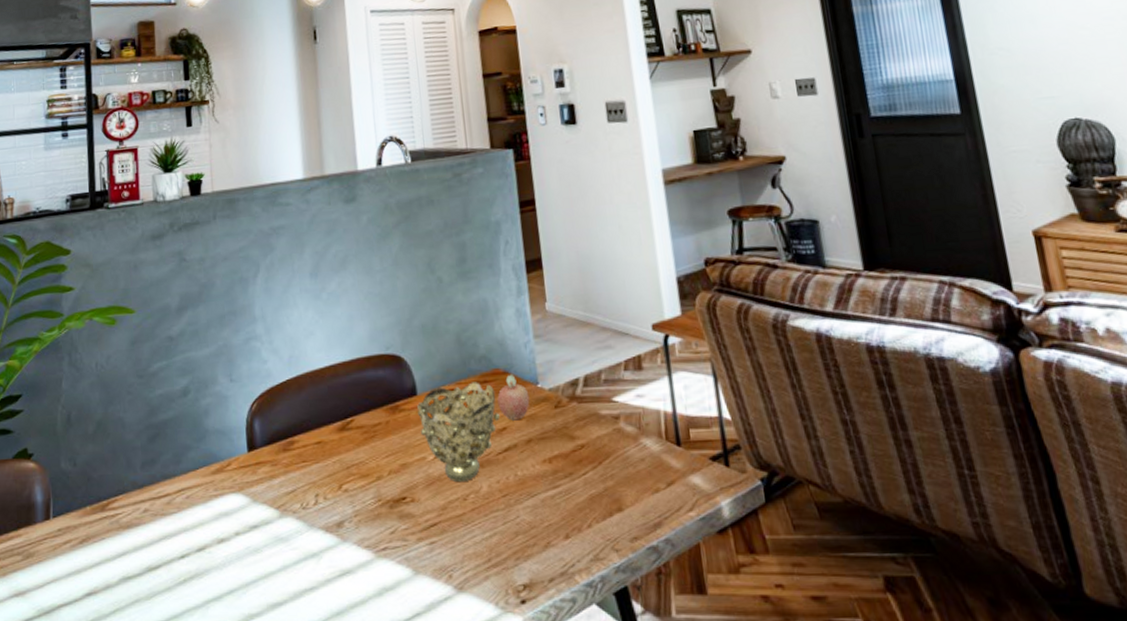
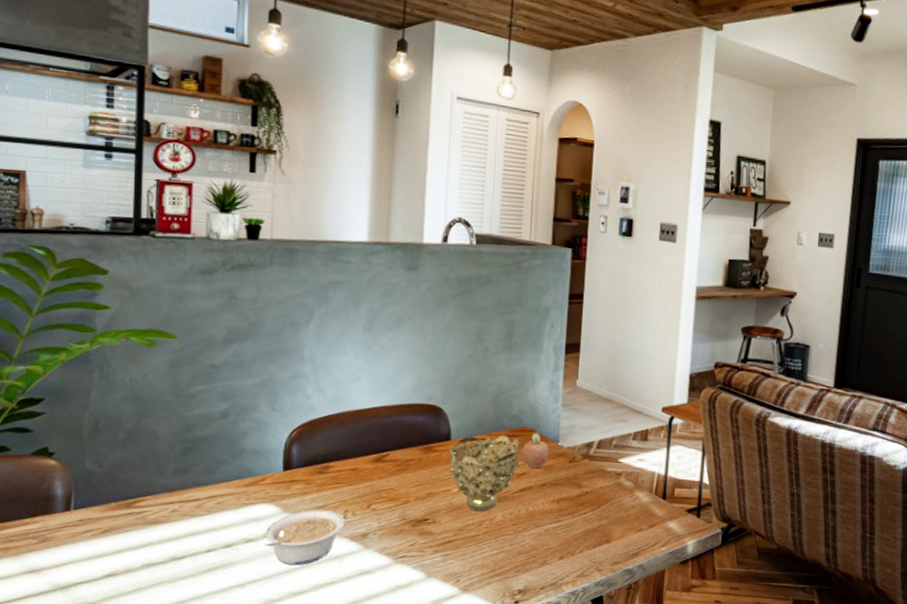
legume: none [236,495,317,569] -> present [265,509,345,566]

